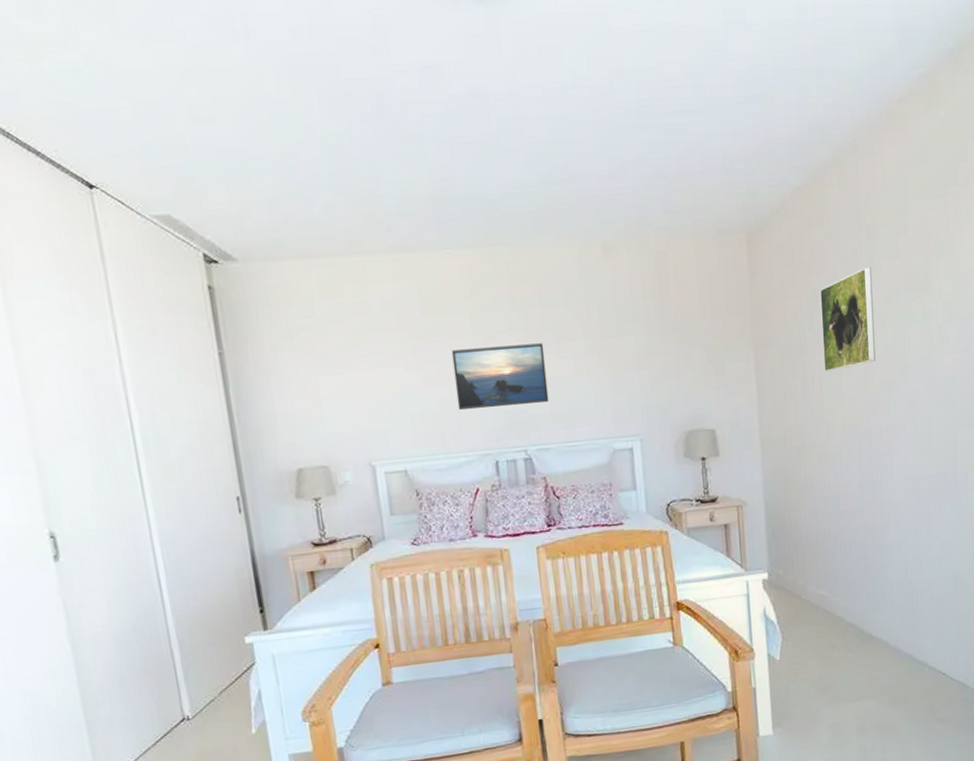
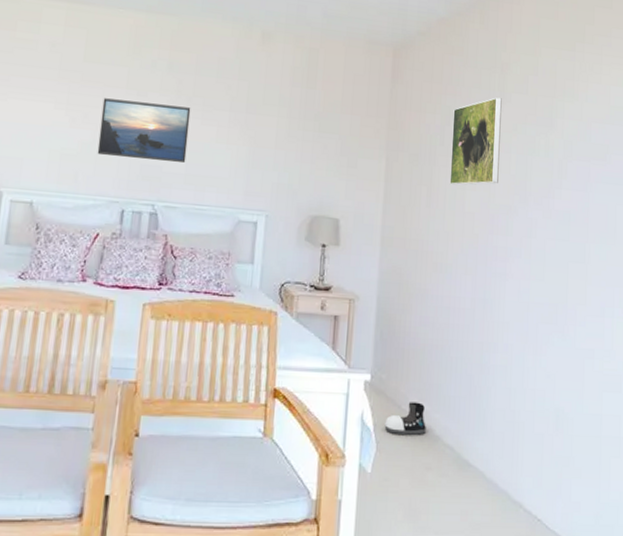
shoe: none [787,590,828,623] -> present [384,402,426,436]

